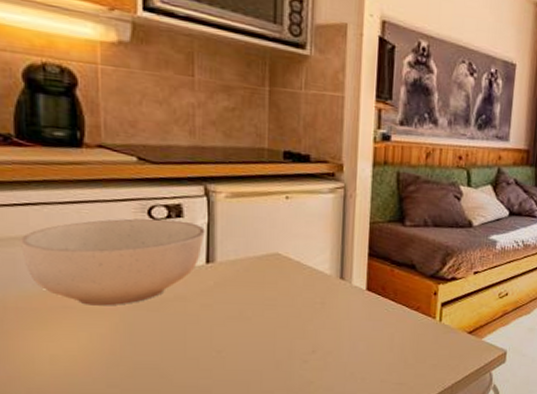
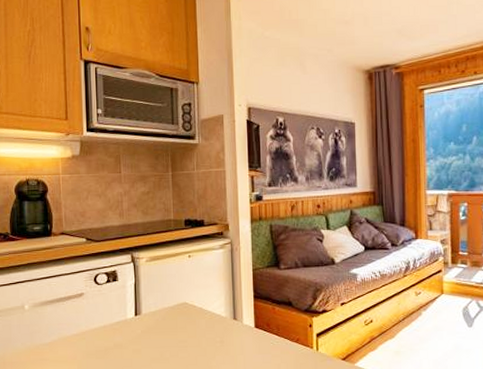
bowl: present [19,218,206,306] -> none [13,283,134,357]

